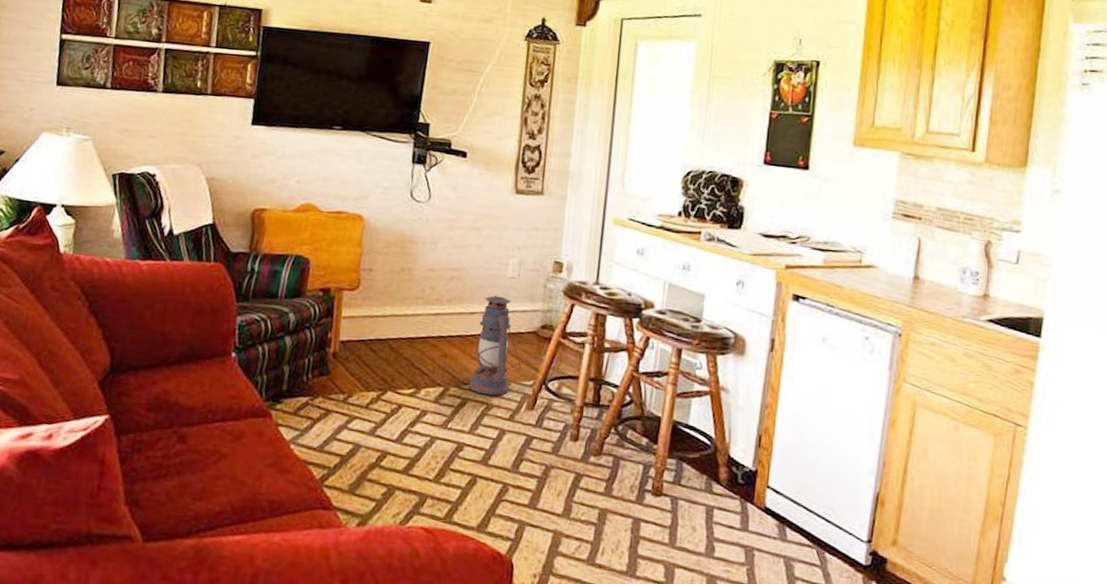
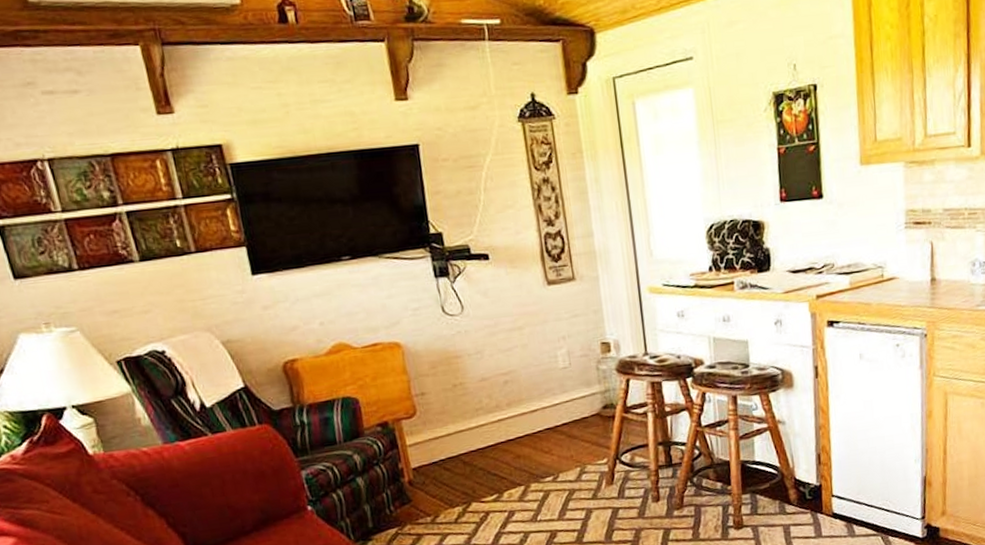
lantern: present [469,296,521,396] -> none [542,388,593,483]

